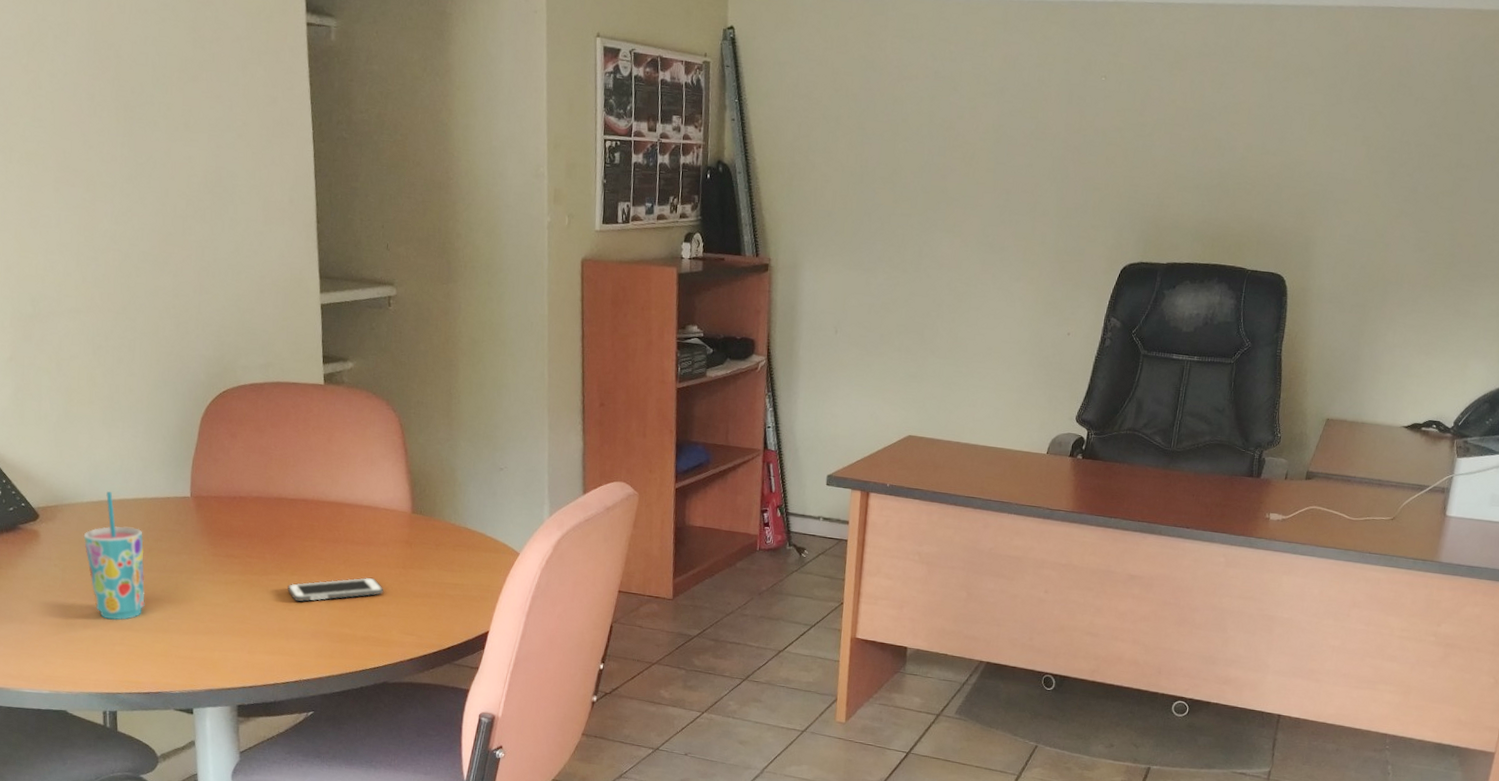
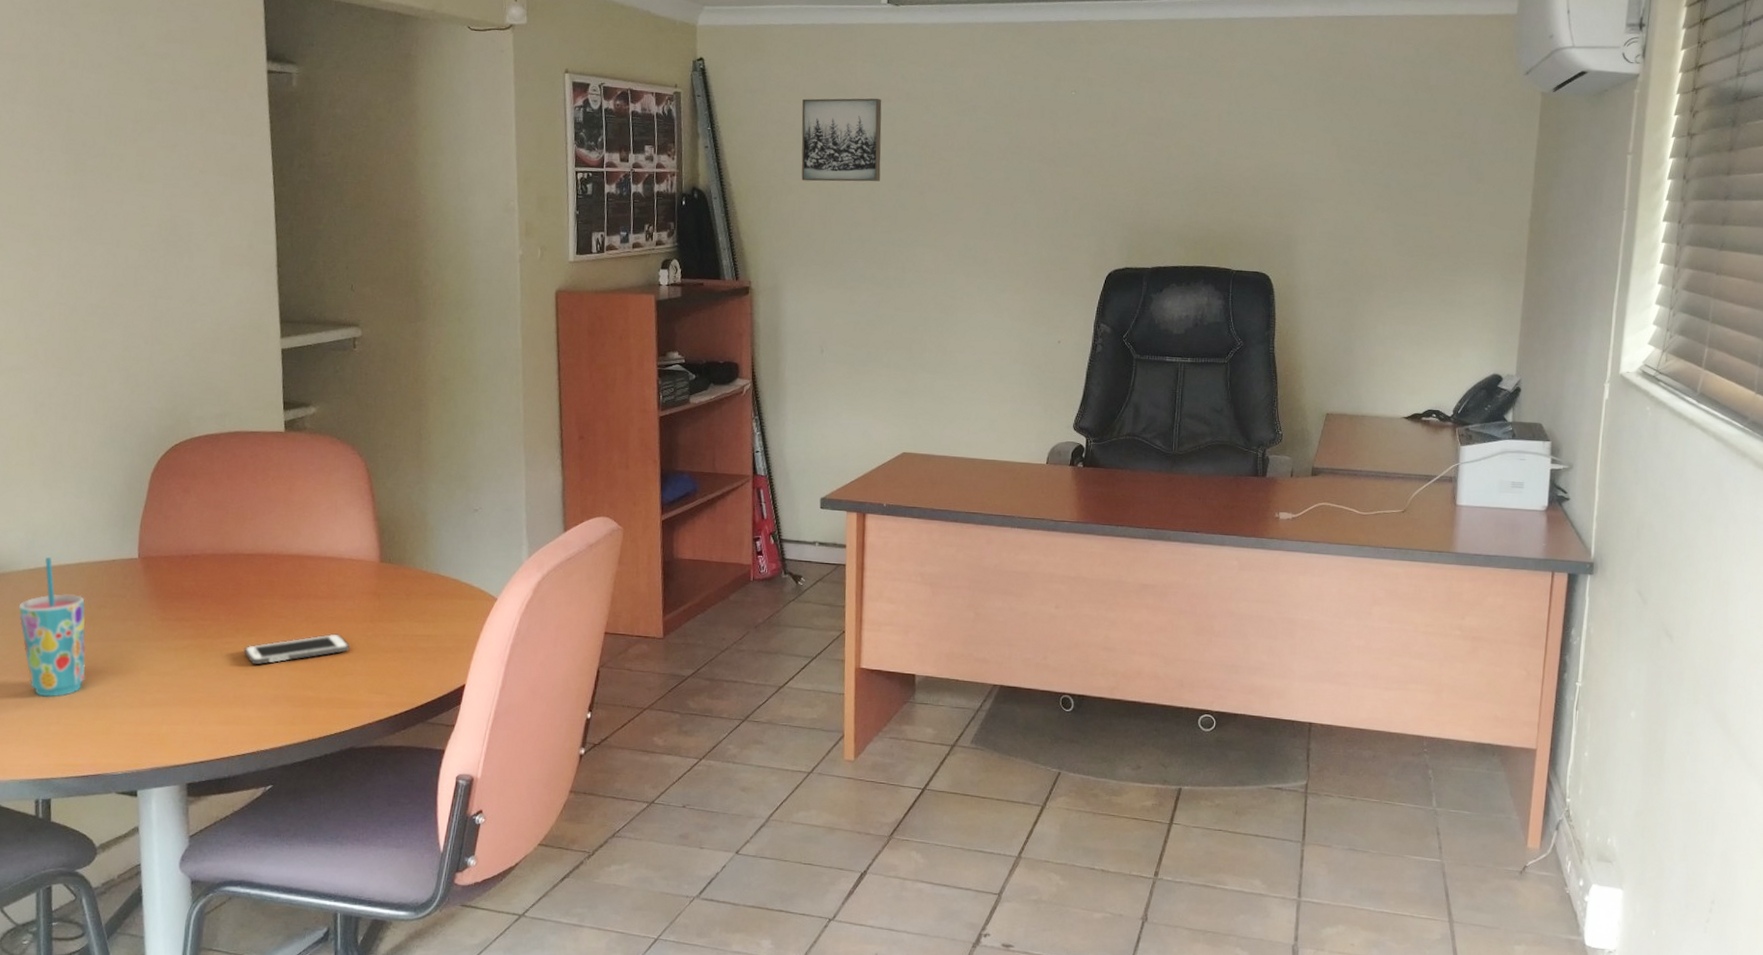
wall art: none [825,73,910,163] -> present [801,98,882,182]

